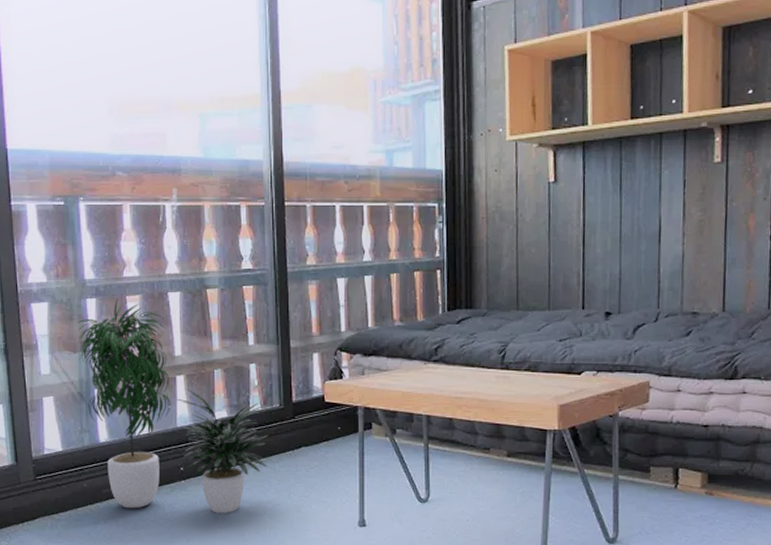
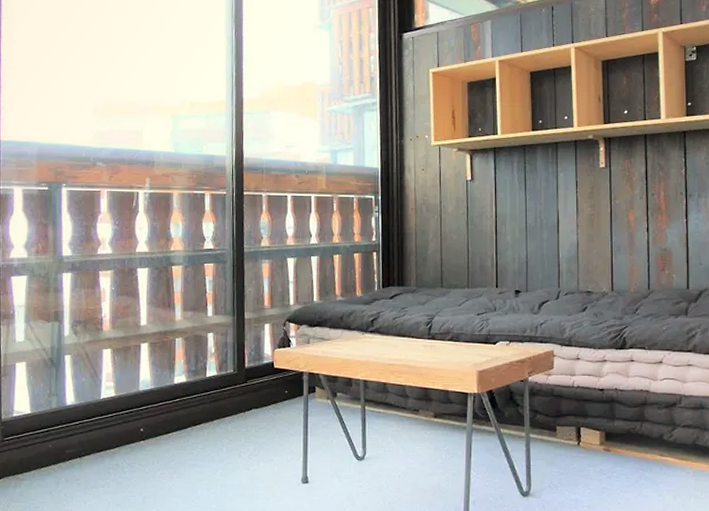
potted plant: present [77,297,268,514] -> none [52,272,222,472]

